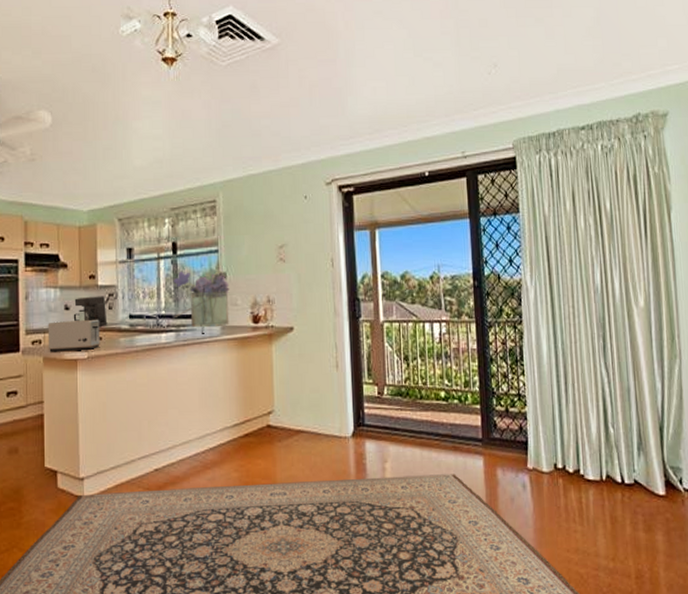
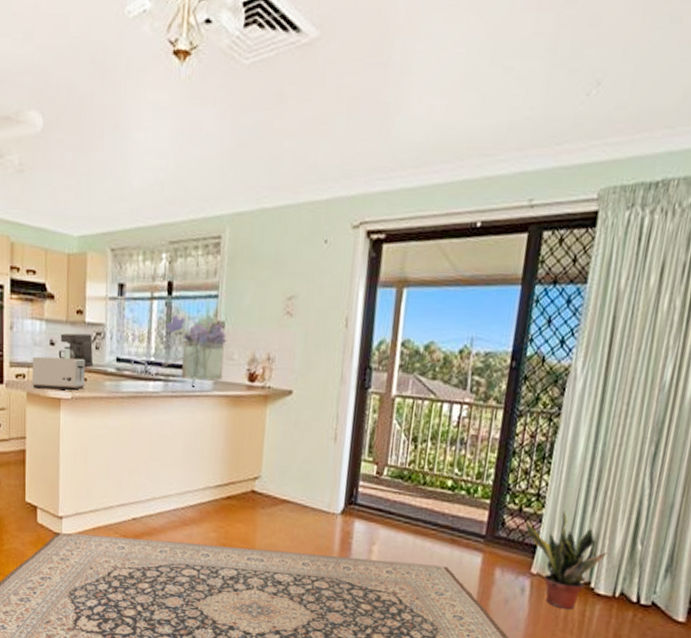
potted plant: none [514,406,587,499] -> present [525,511,608,609]

